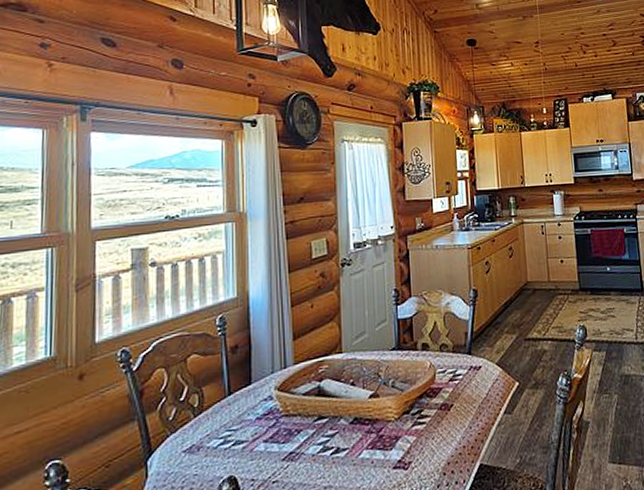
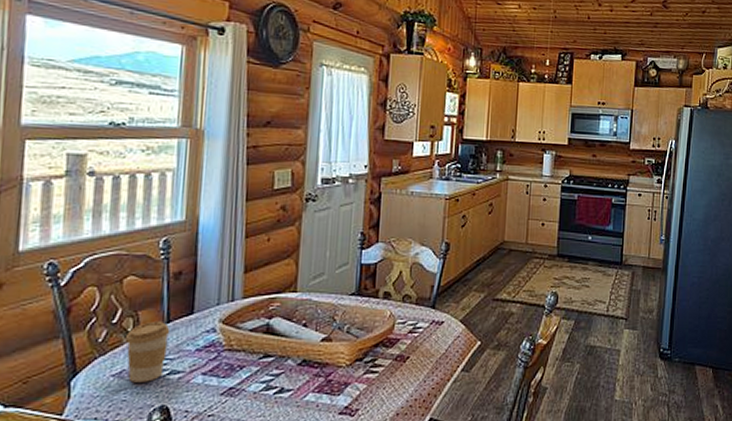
coffee cup: none [193,394,232,457] -> present [126,320,171,383]

